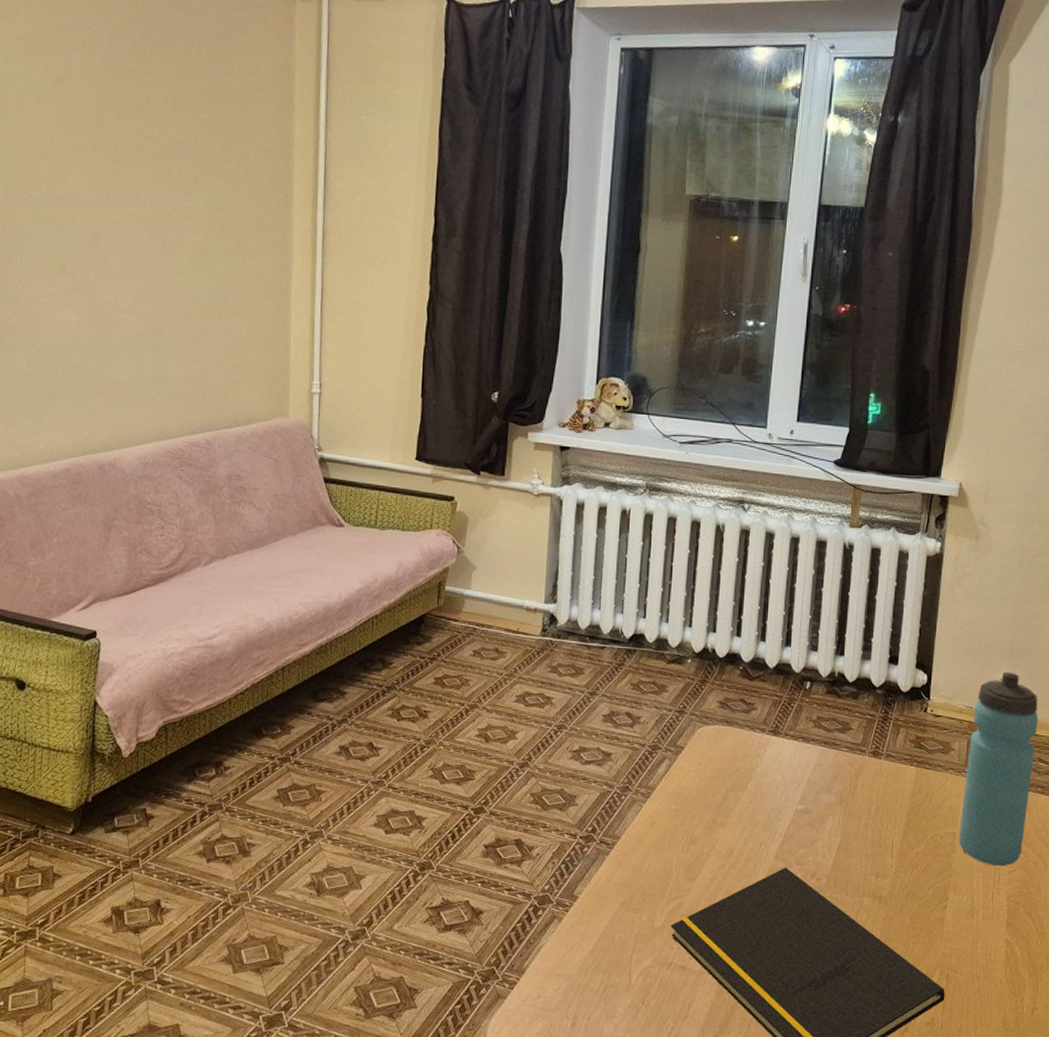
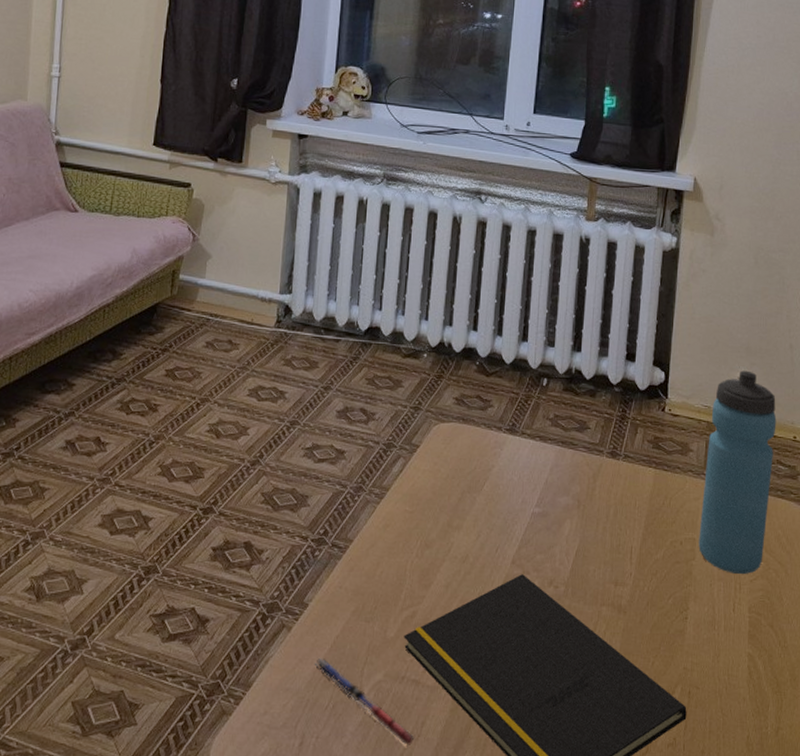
pen: none [584,945,682,1025] -> present [314,657,415,745]

